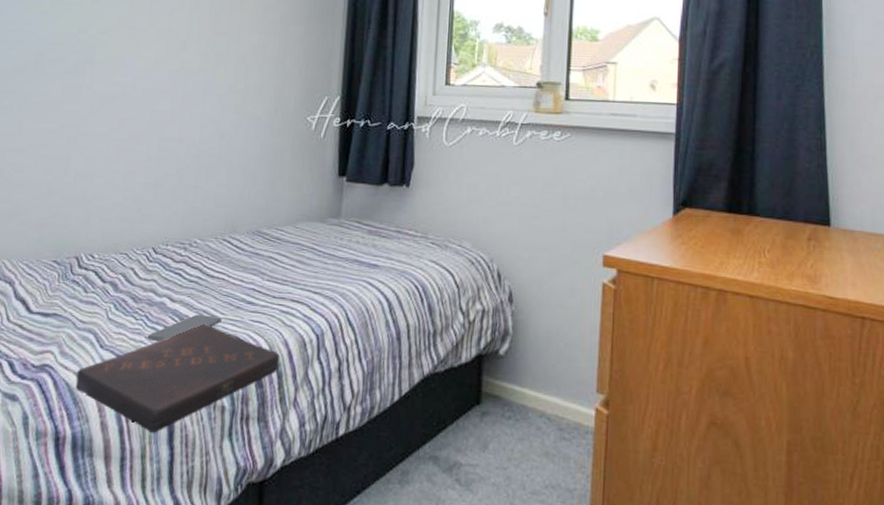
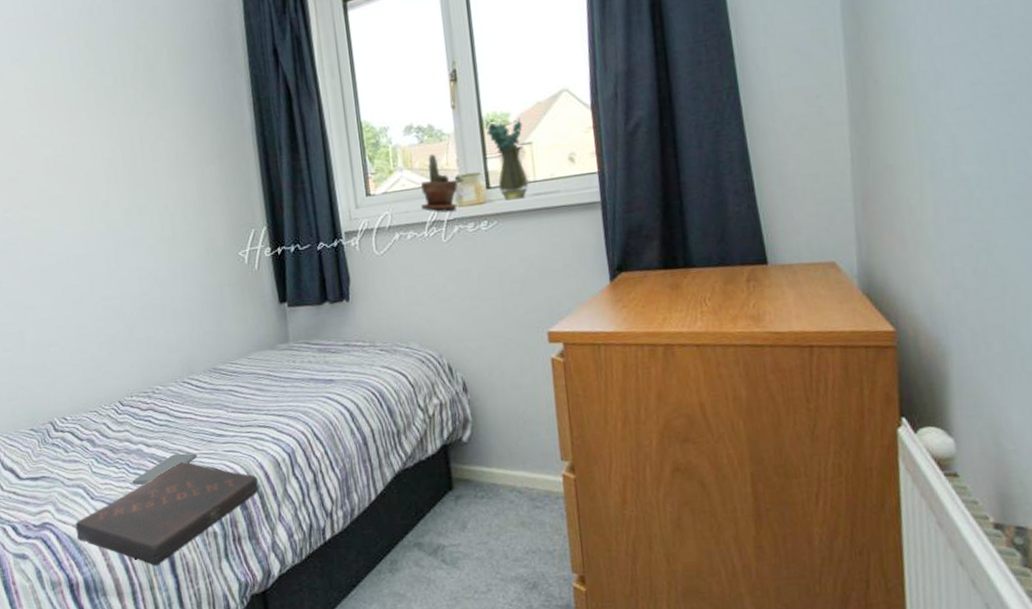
potted plant: none [498,56,539,117] -> present [421,154,459,213]
vase: none [573,32,610,118] -> present [484,117,529,201]

